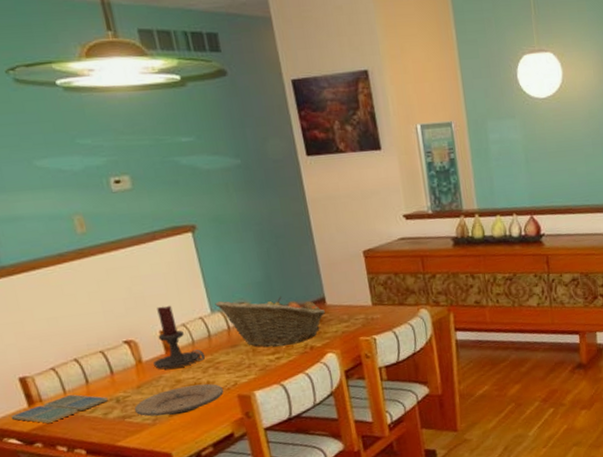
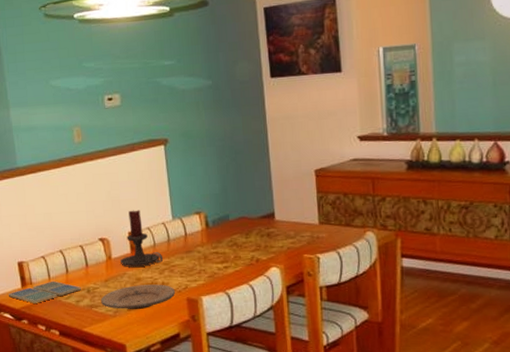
fruit basket: present [214,295,326,348] -> none [176,208,274,257]

